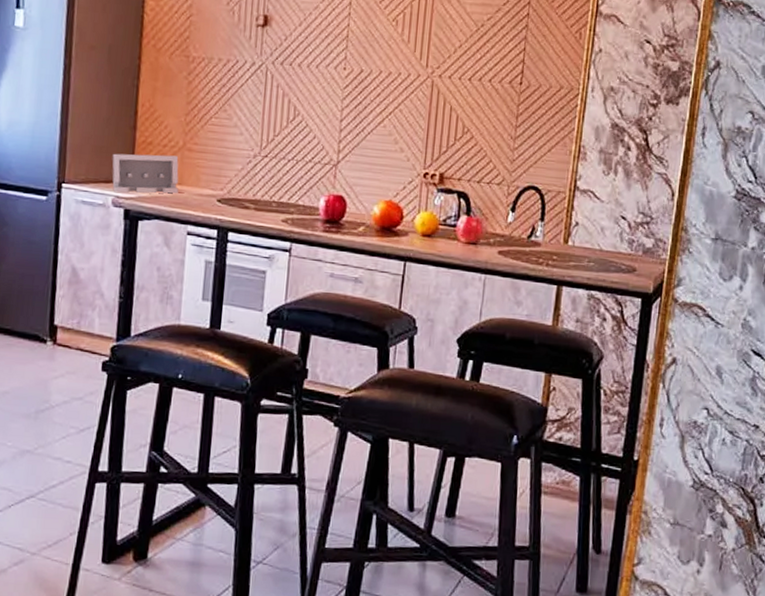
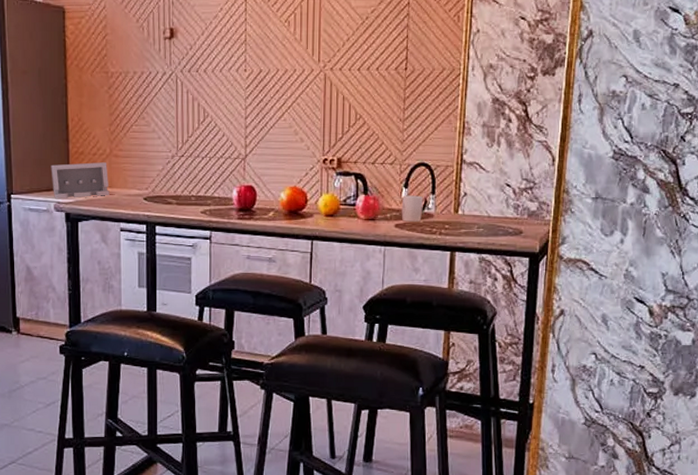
mug: none [505,220,531,251] -> present [401,195,423,223]

